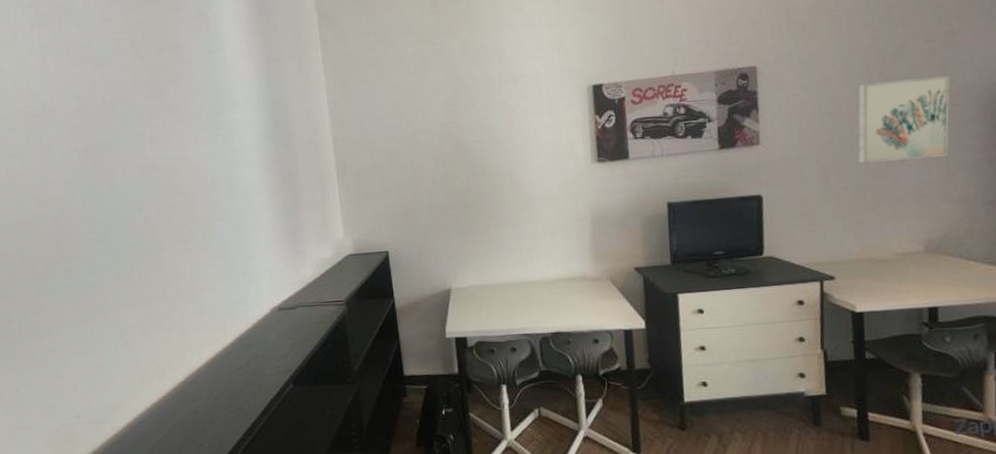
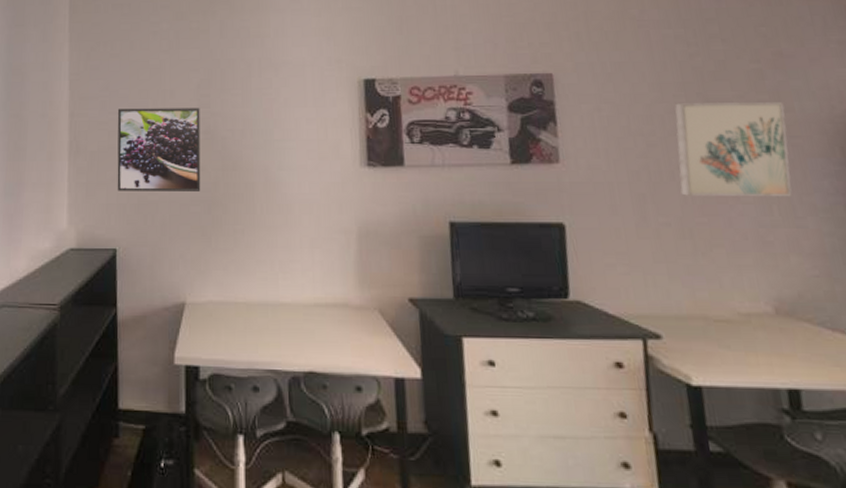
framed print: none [376,123,456,203] -> present [117,108,201,191]

